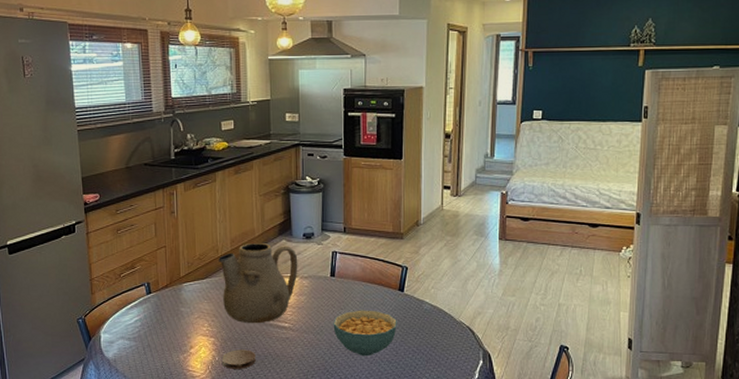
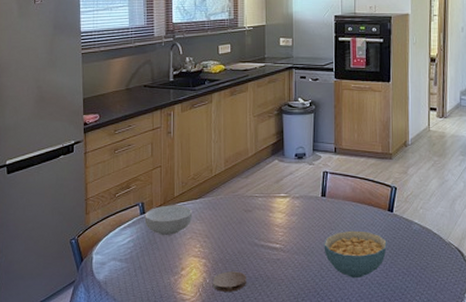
cereal bowl: none [151,285,200,314] -> present [144,205,193,235]
teapot: present [218,242,298,324] -> none [212,162,290,245]

